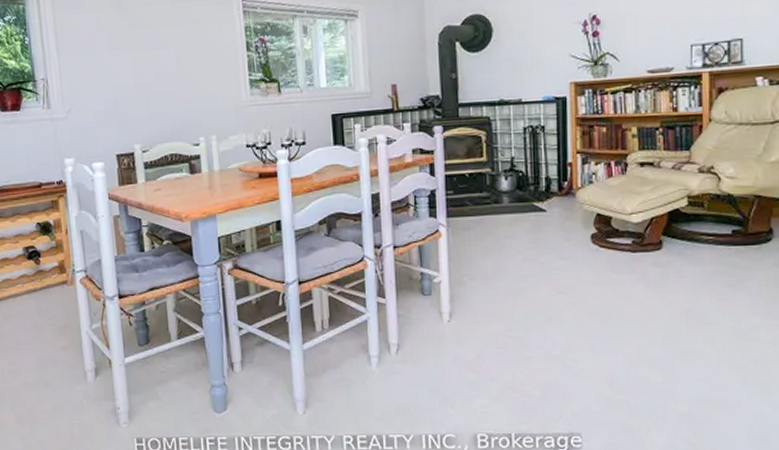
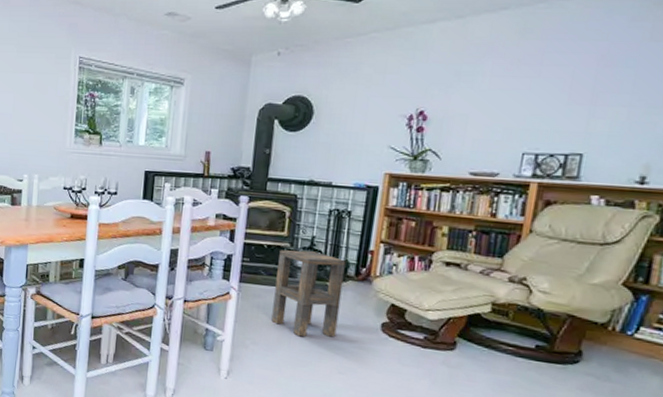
side table: none [482,173,550,264] -> present [271,249,346,337]

